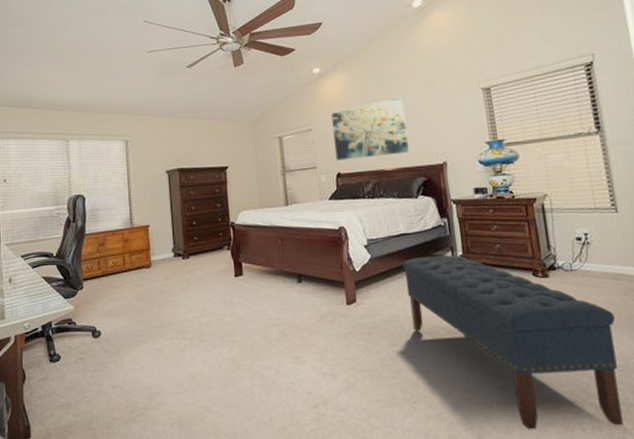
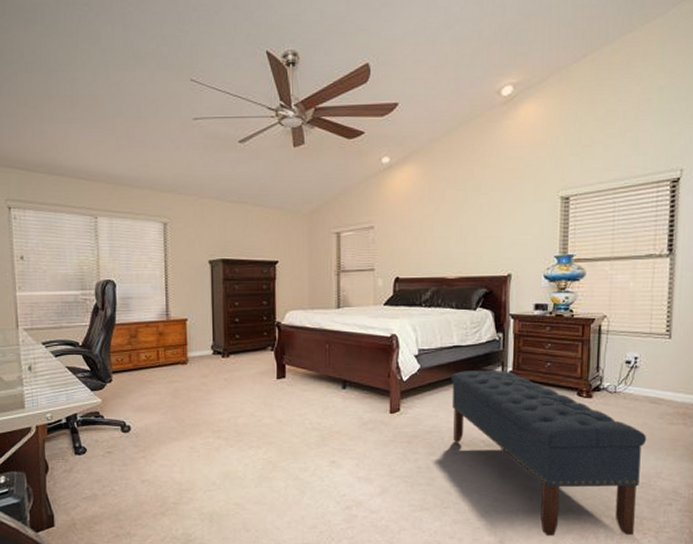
wall art: present [331,96,409,161] -> none [396,198,476,264]

